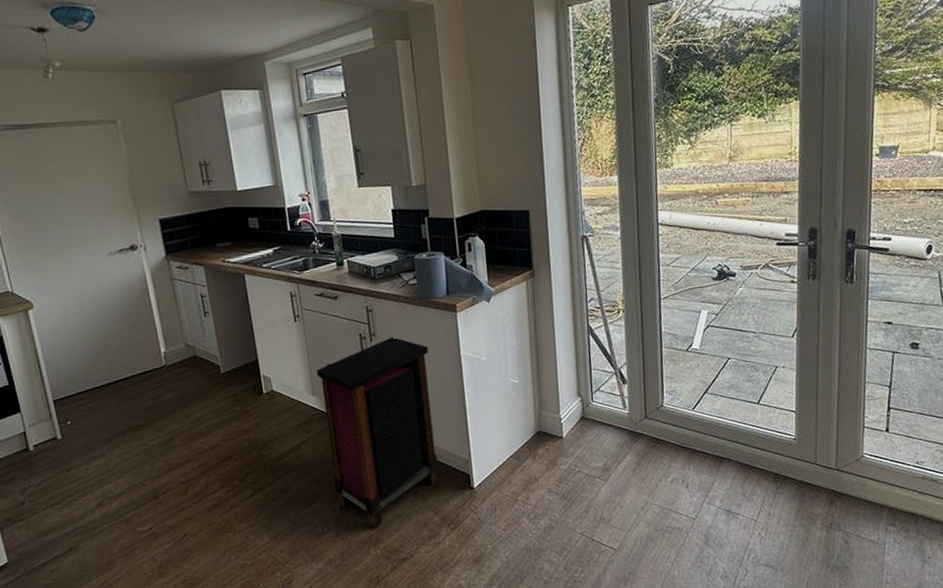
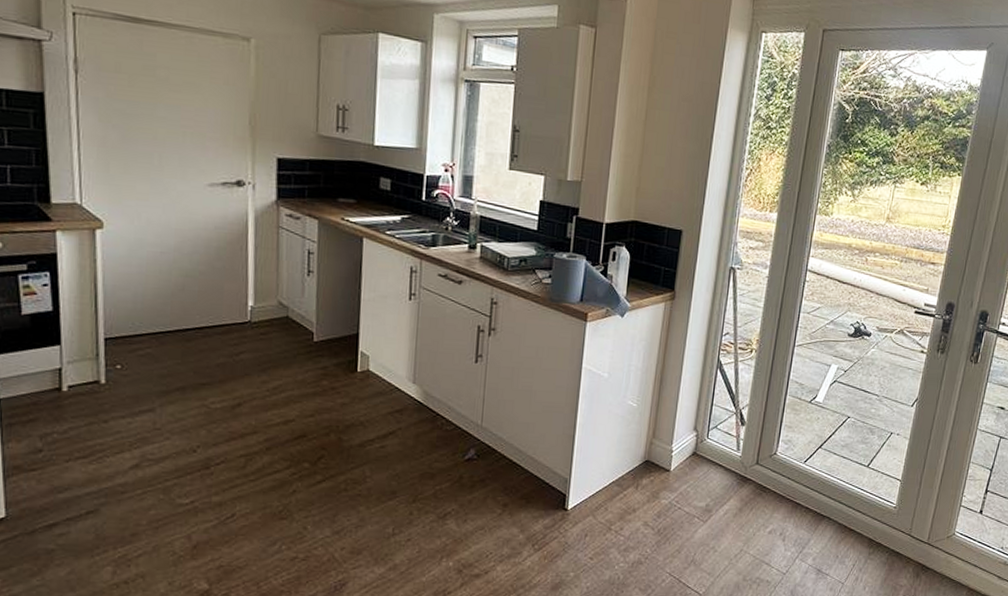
trash bin: present [316,336,439,529] -> none [416,335,550,538]

